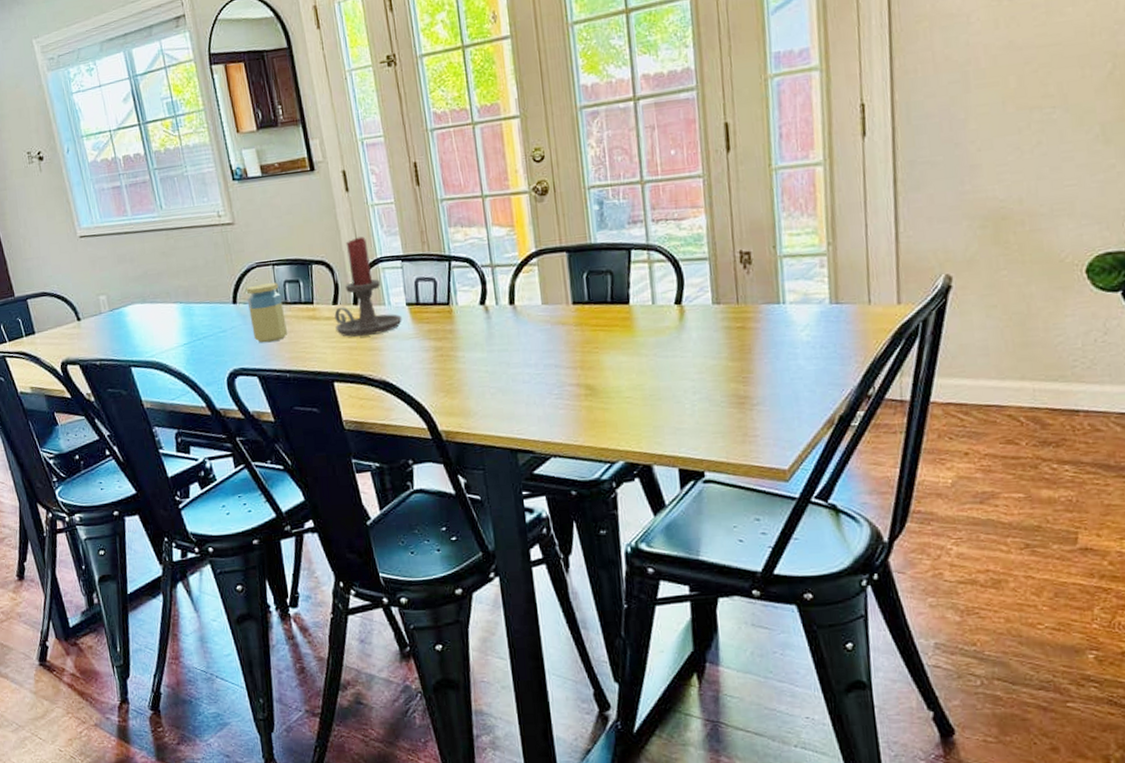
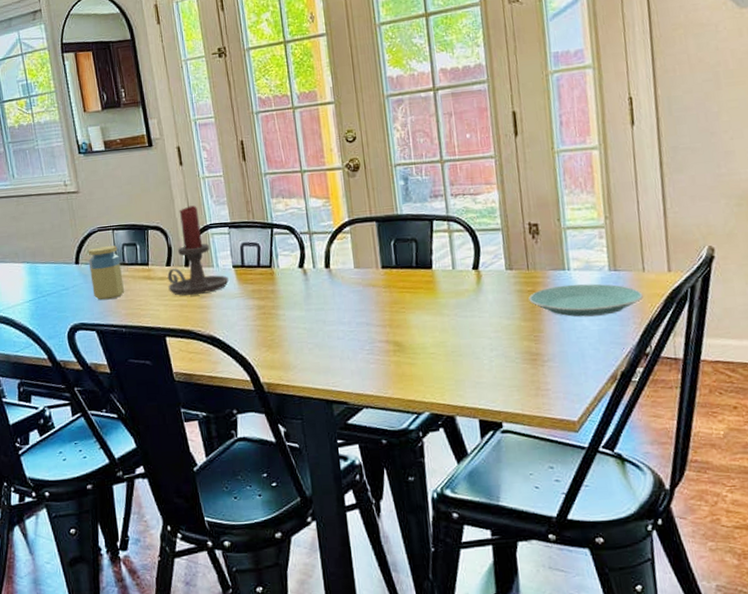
plate: none [737,318,868,356] -> present [529,283,643,317]

